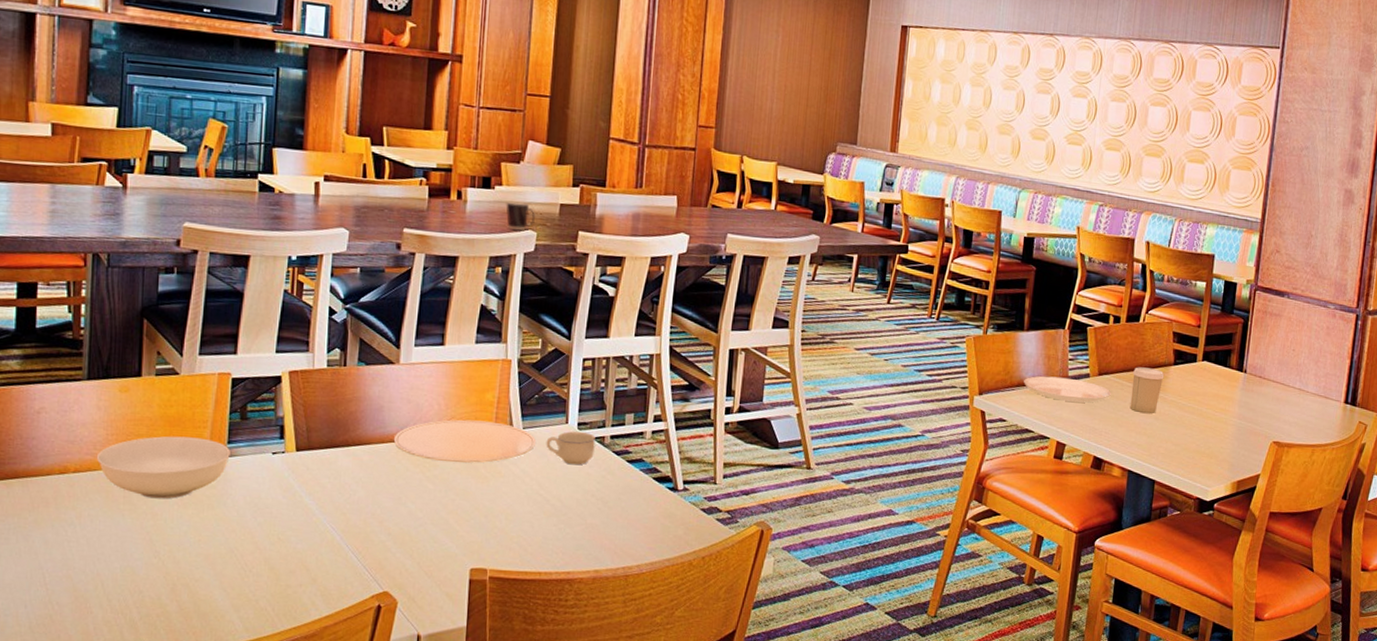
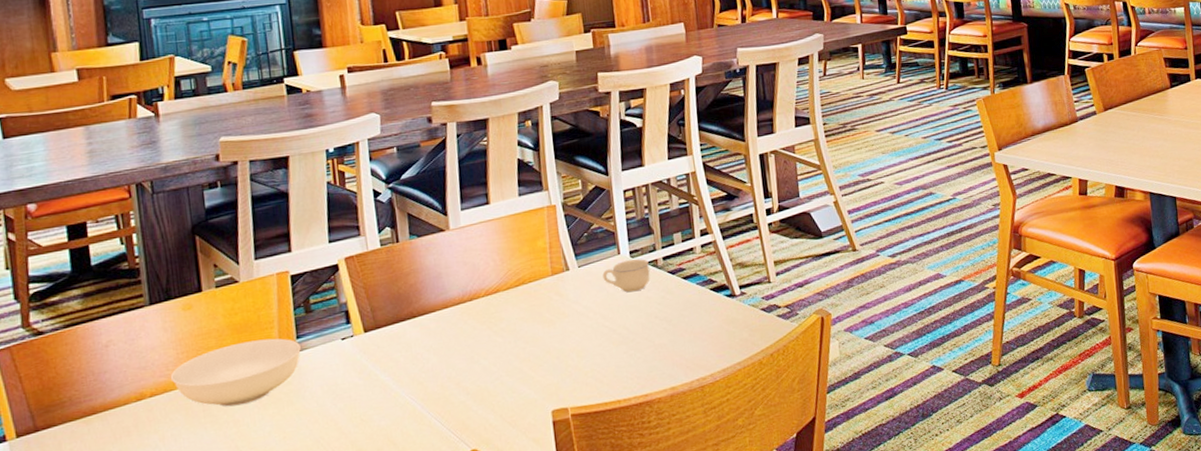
plate: present [393,419,537,464] -> none [456,266,594,315]
mug: present [506,201,535,231] -> none [524,56,555,83]
plate: present [1024,376,1111,403] -> none [1037,118,1119,141]
cup: present [1129,367,1165,413] -> none [1135,94,1165,138]

